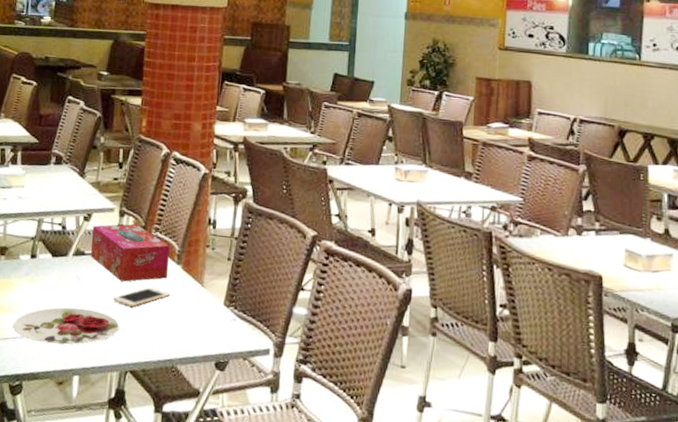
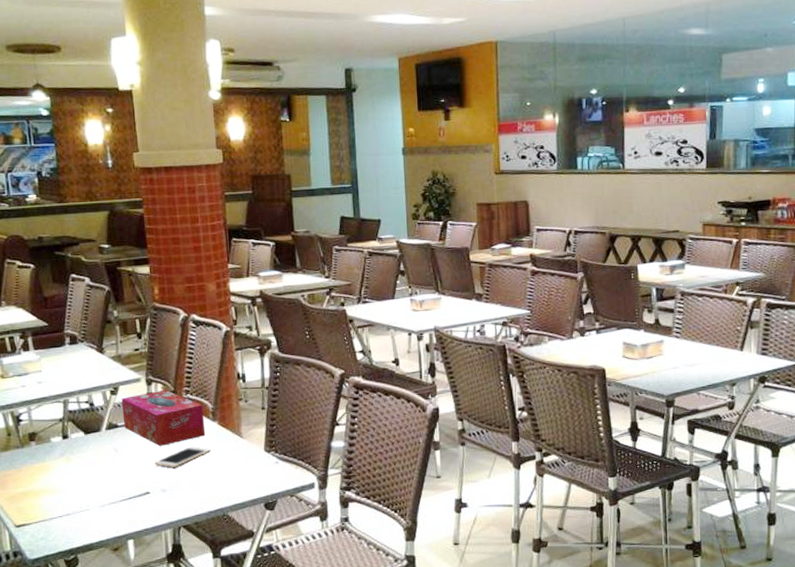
plate: present [13,307,119,345] -> none [57,477,165,516]

